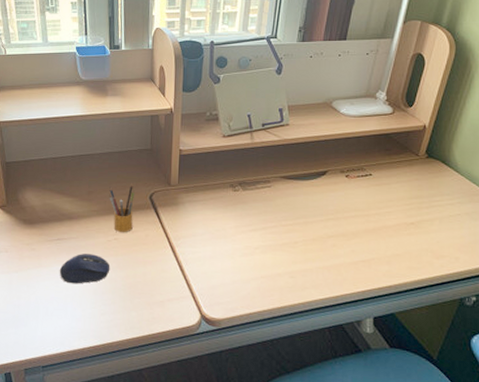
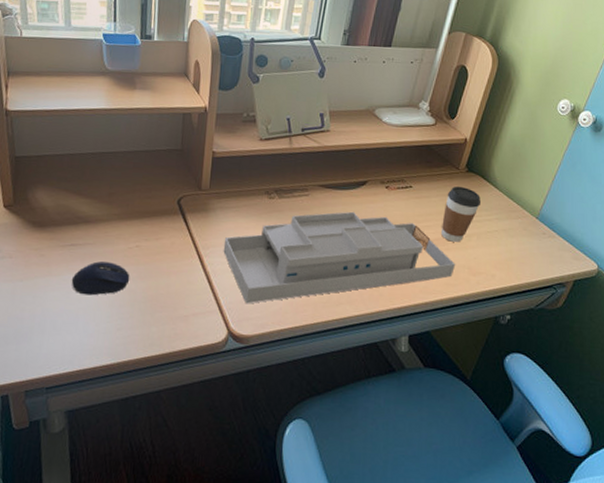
pencil box: present [109,184,134,232] -> none [132,186,161,239]
desk organizer: none [193,200,417,290] -> present [223,211,455,304]
coffee cup: none [403,172,442,227] -> present [441,186,480,242]

